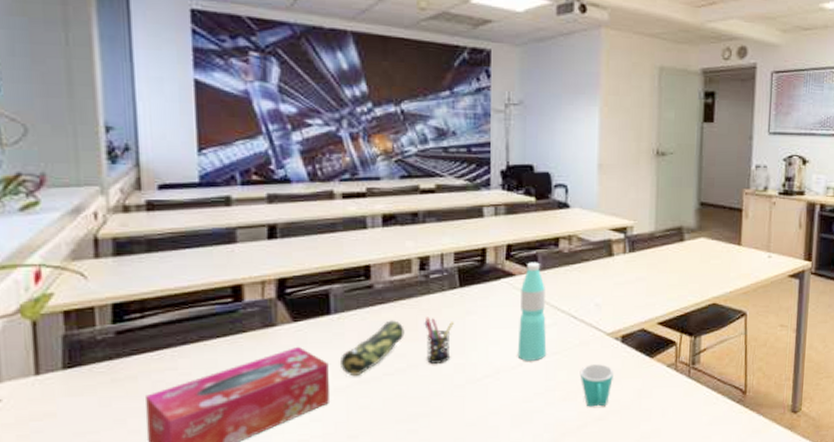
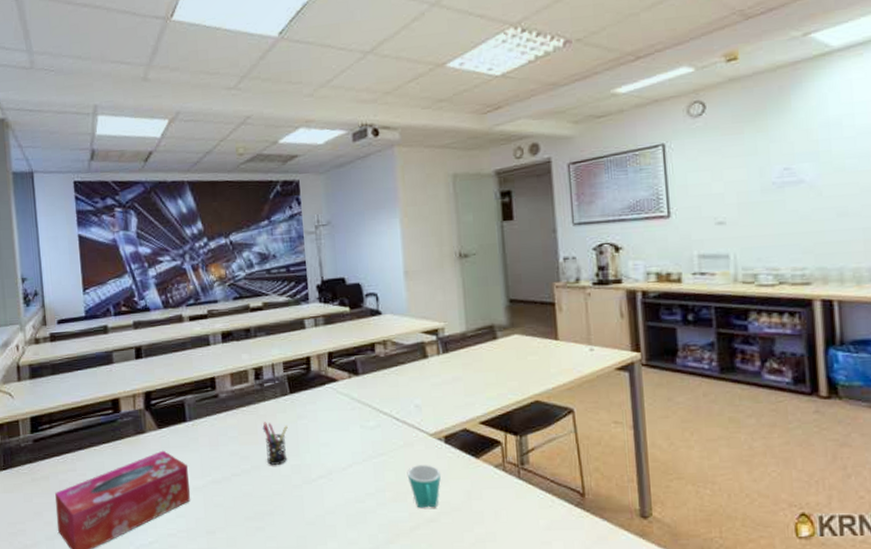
pencil case: present [341,320,405,376] -> none [197,425,247,476]
water bottle: present [517,262,547,361] -> none [344,367,374,462]

